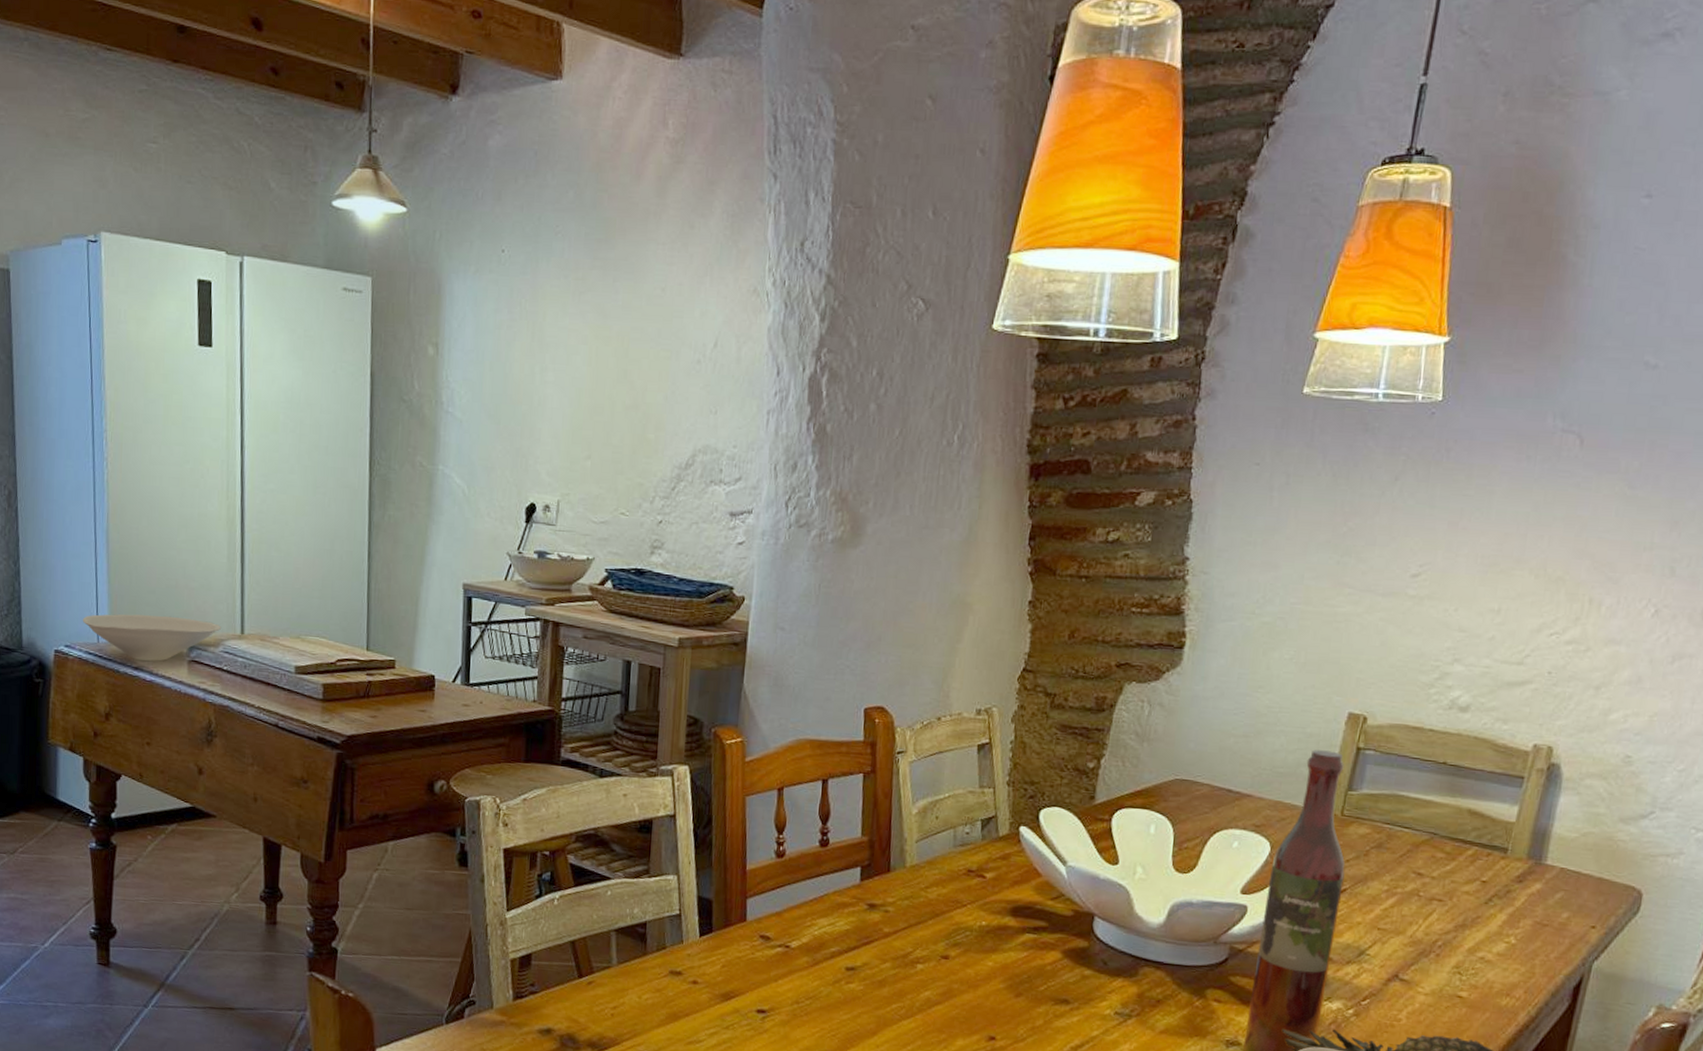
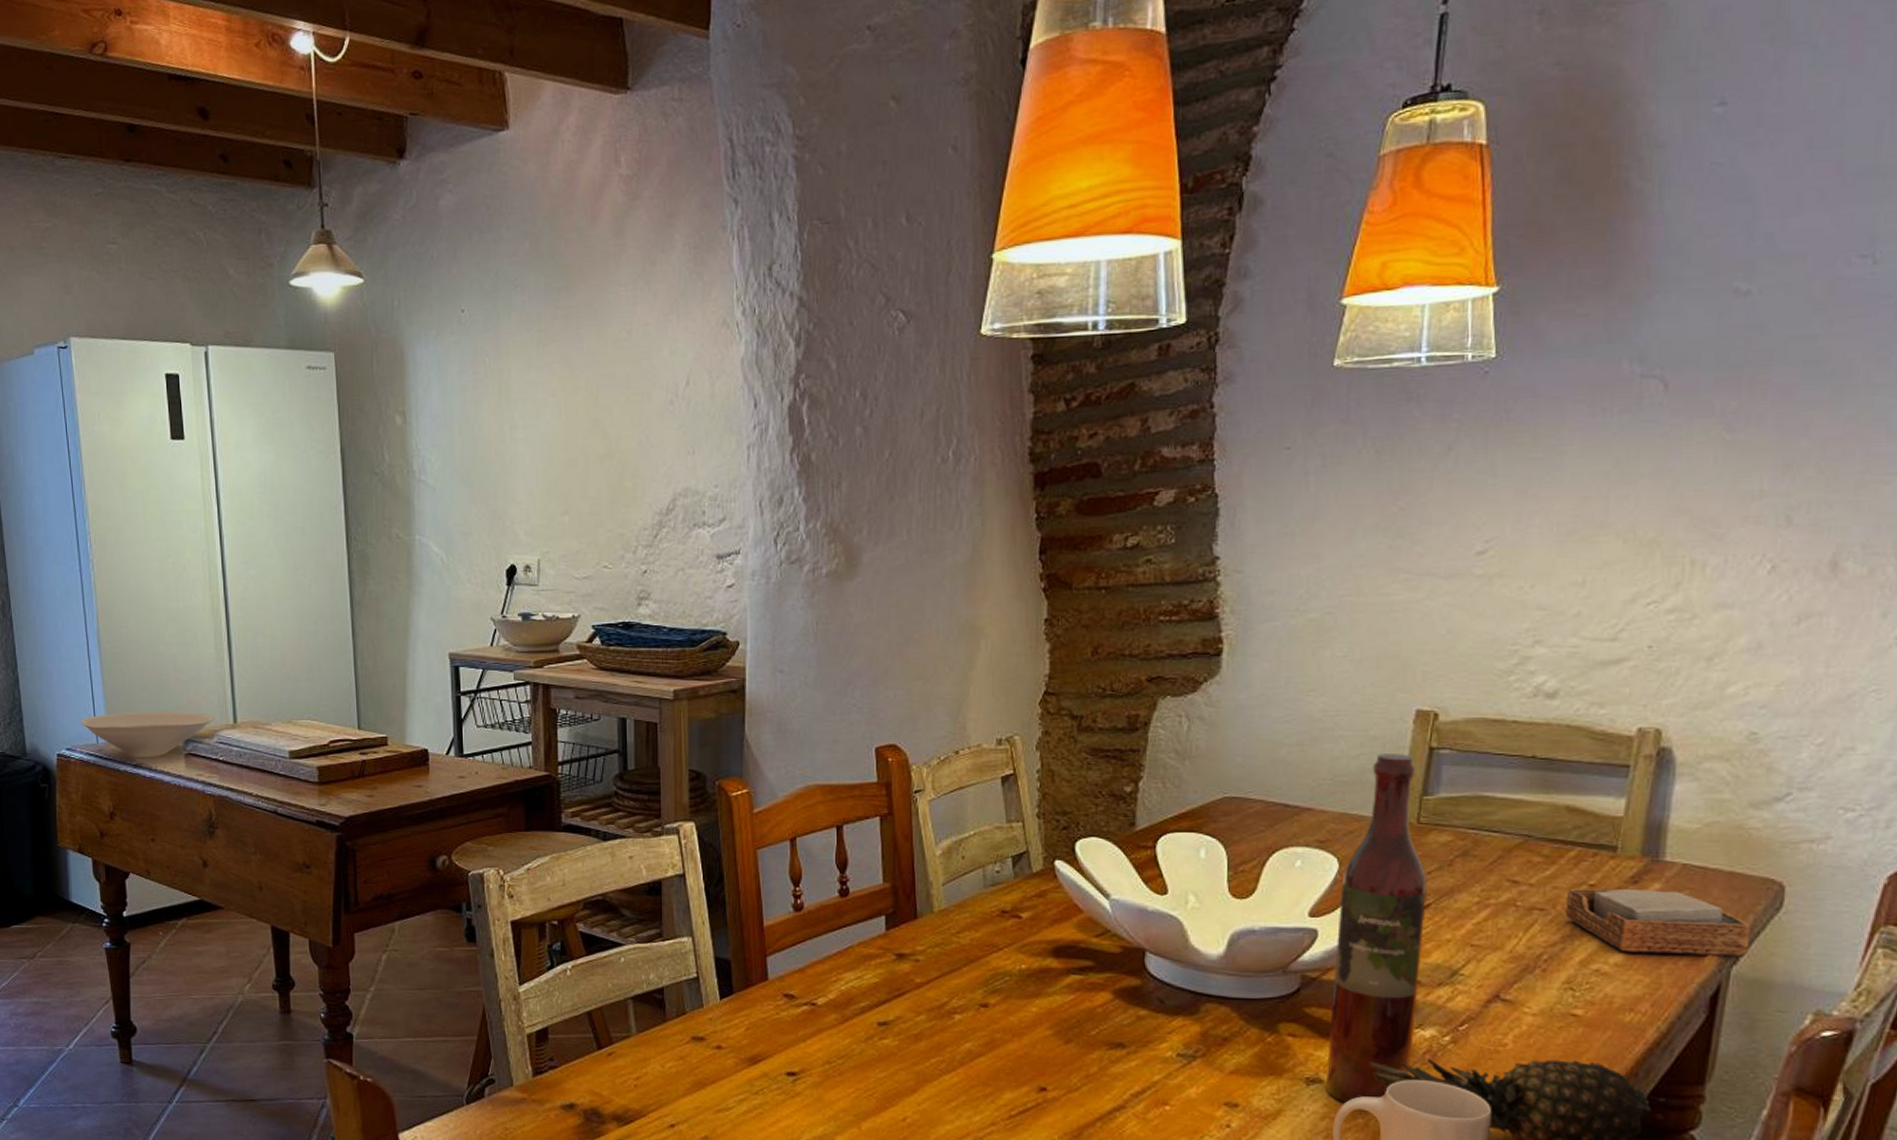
napkin holder: none [1459,883,1612,954] -> present [1565,888,1751,957]

